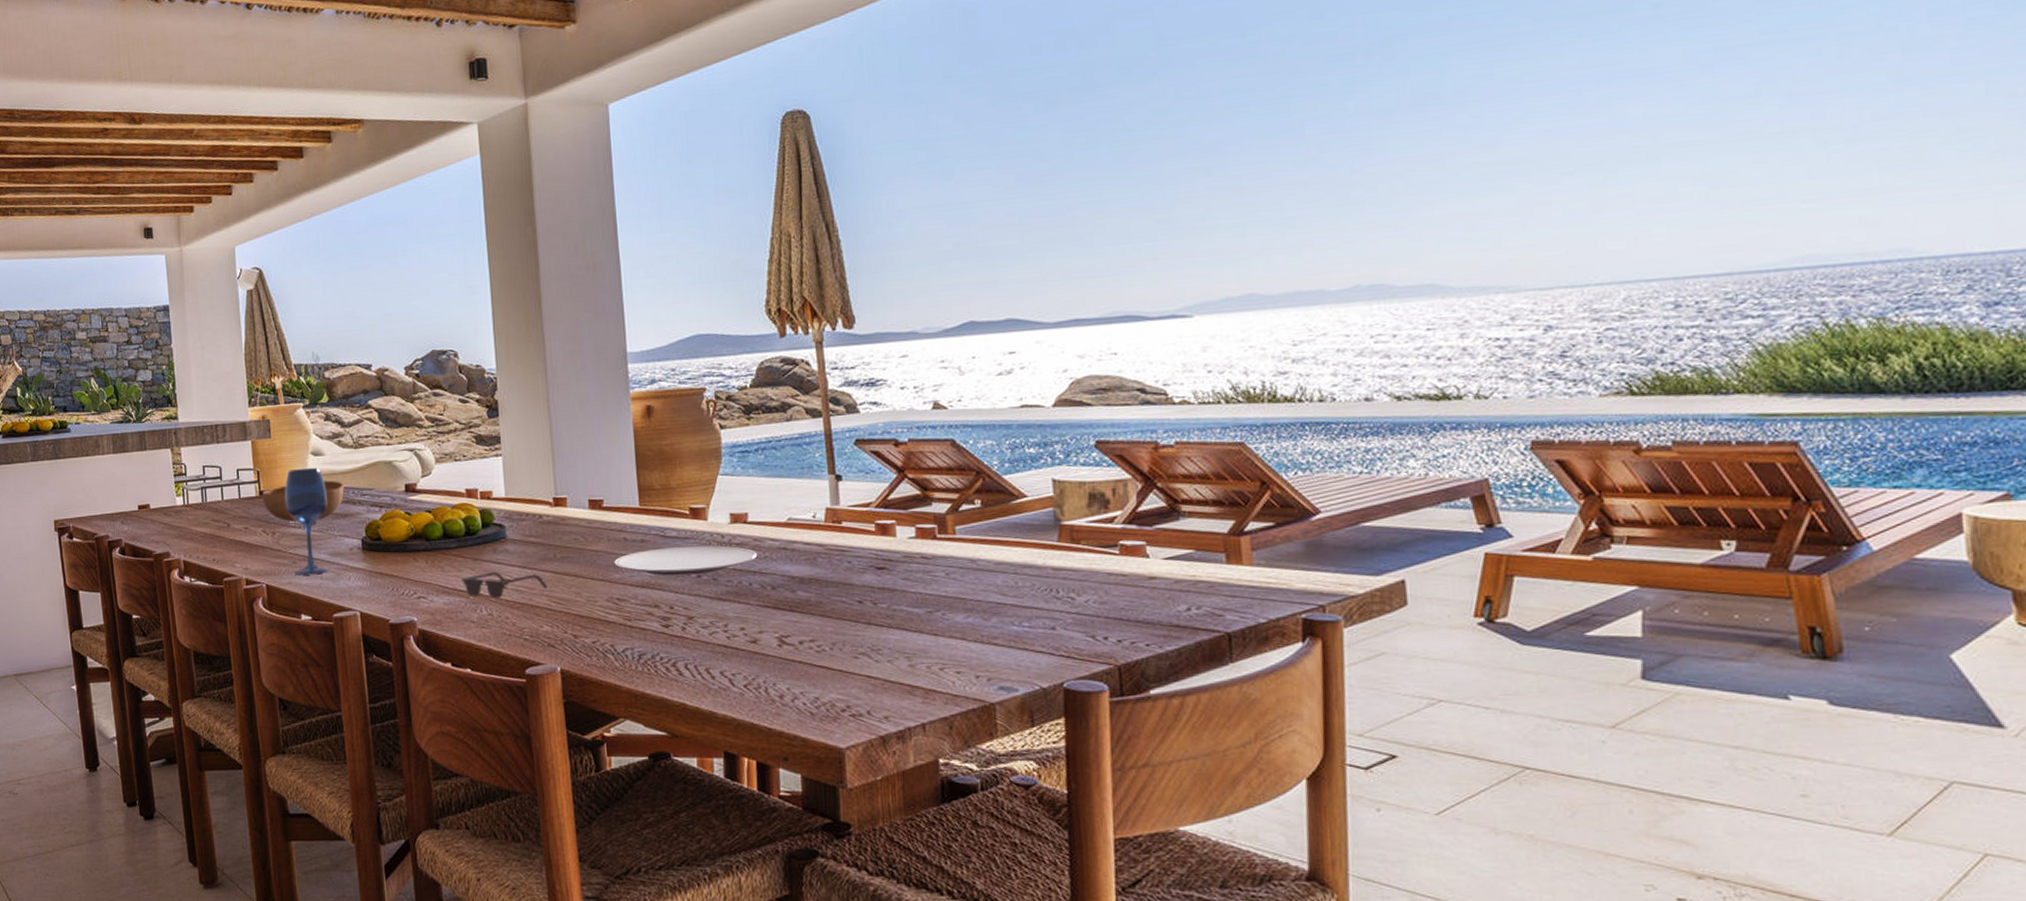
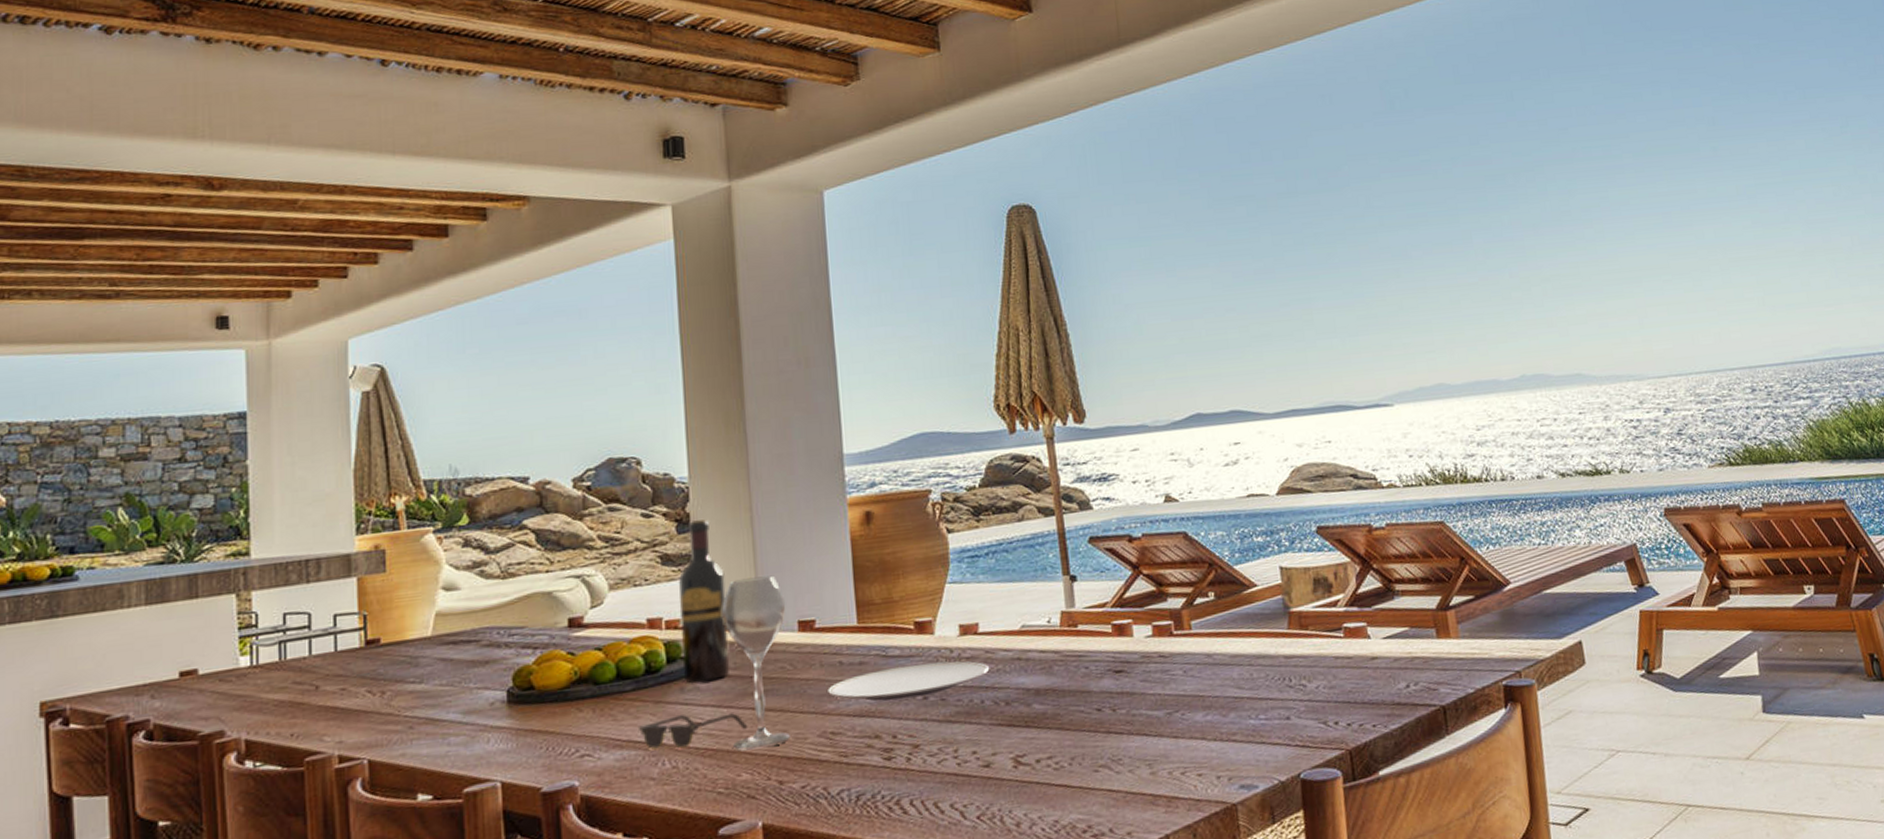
bowl: present [262,480,344,523] -> none [369,619,486,677]
wineglass: present [284,468,330,576] -> none [401,606,462,745]
wine bottle: none [490,406,533,547] -> present [679,519,731,684]
wineglass: none [525,458,583,607] -> present [722,575,790,751]

